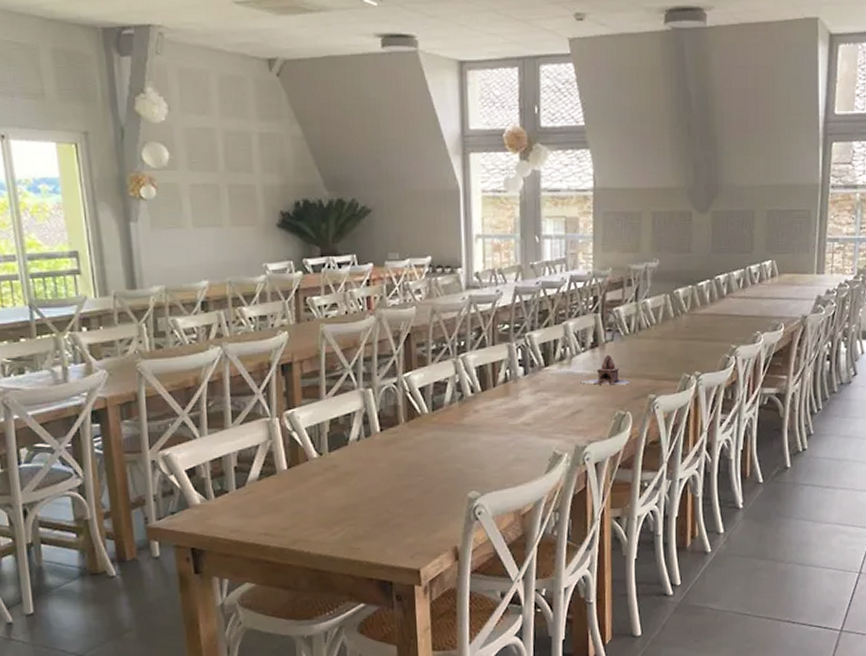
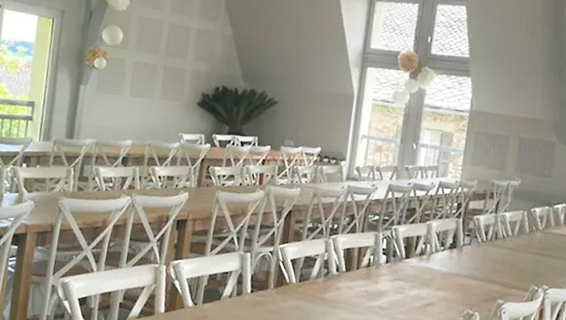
teapot: present [580,354,630,385] -> none [436,256,481,287]

